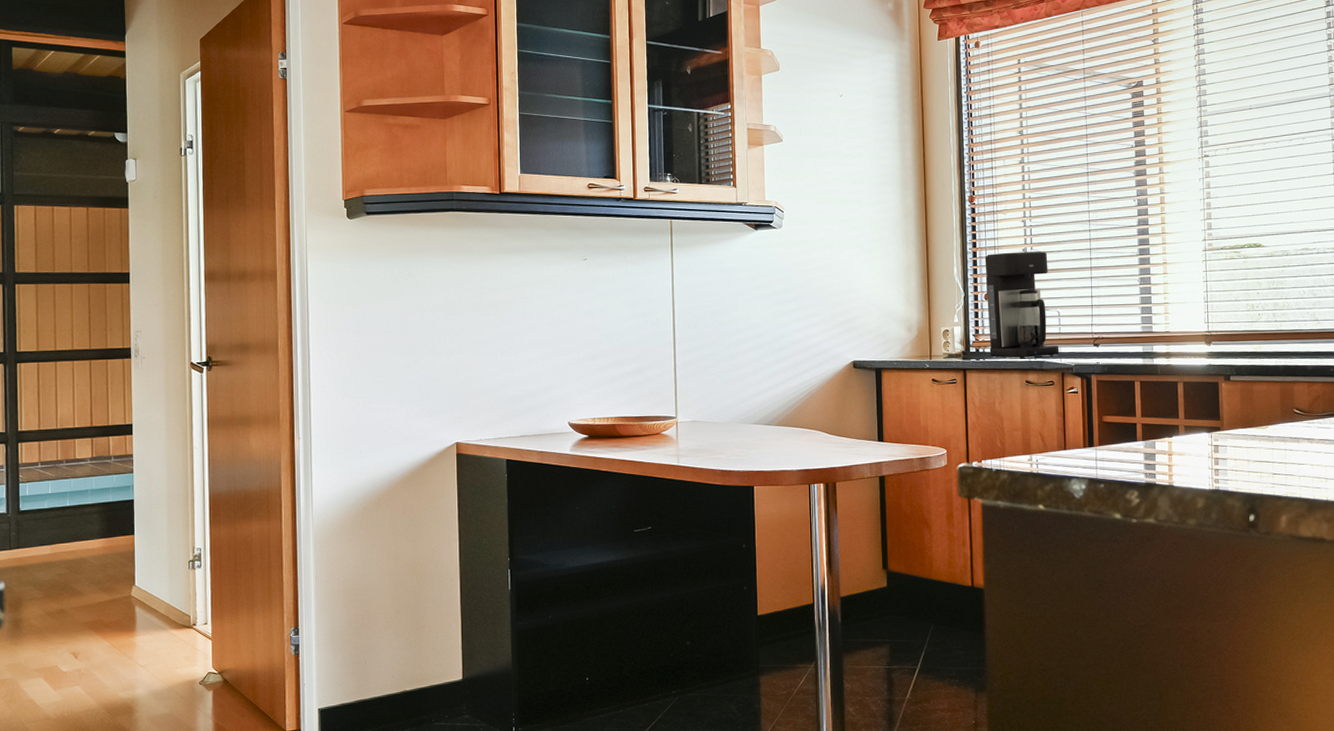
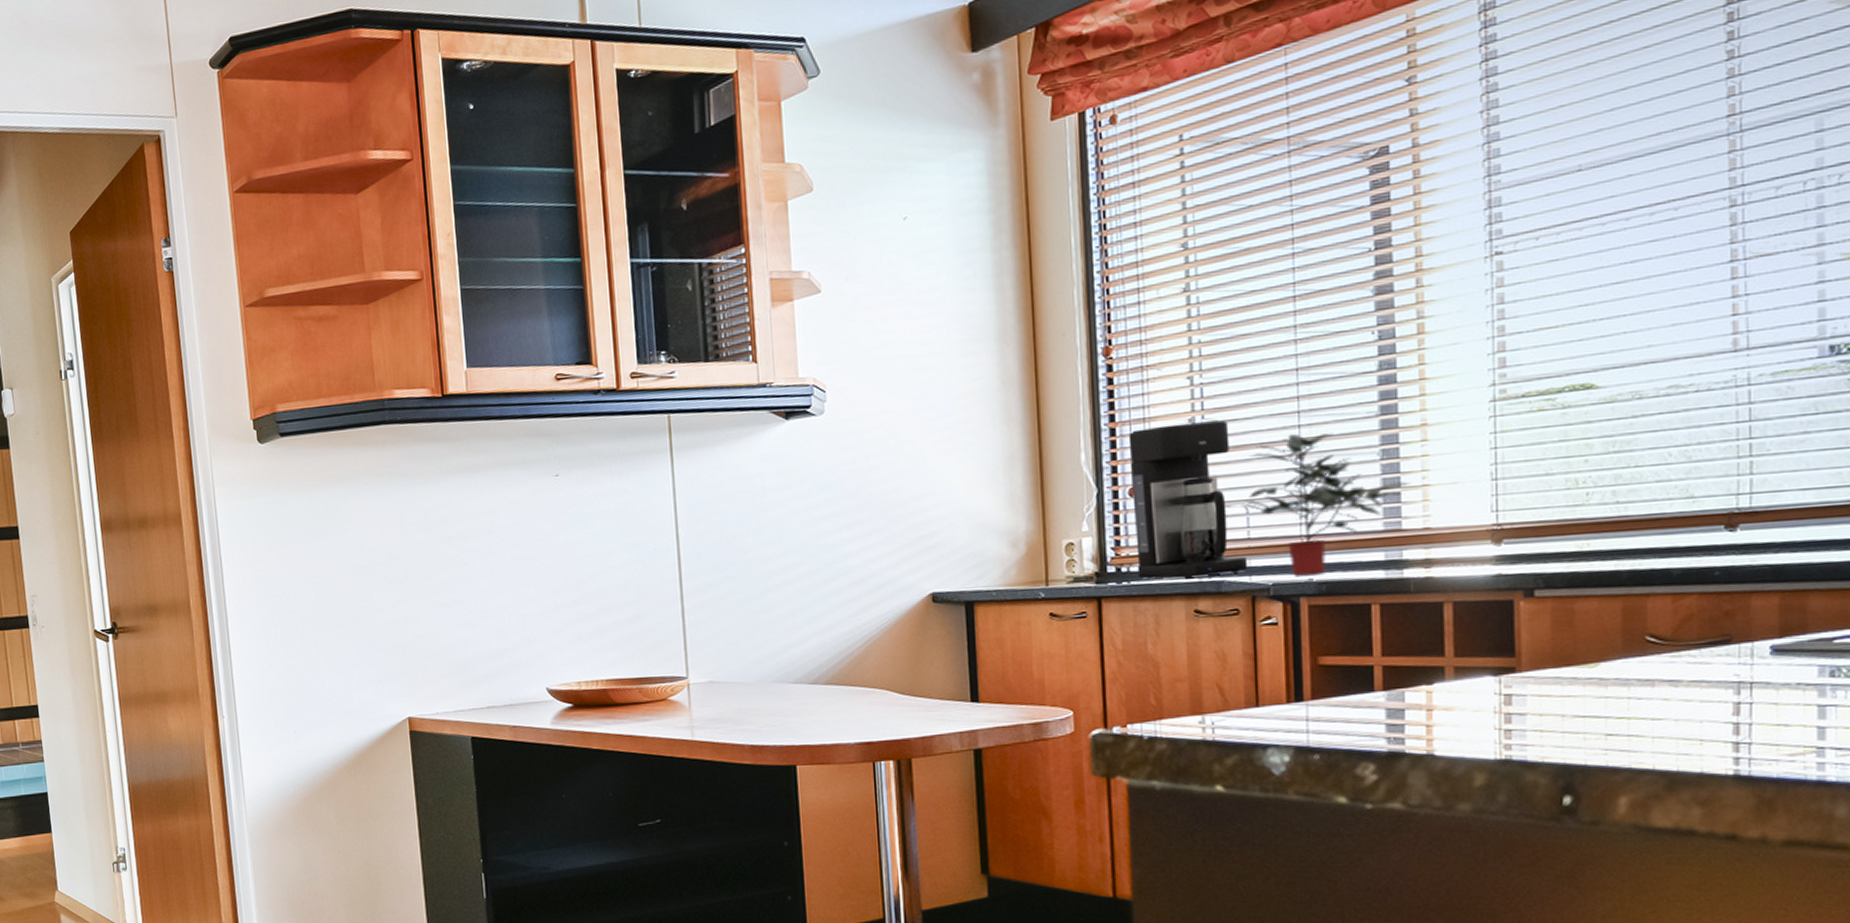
potted plant: none [1056,263,1157,360] -> present [1242,433,1410,576]

